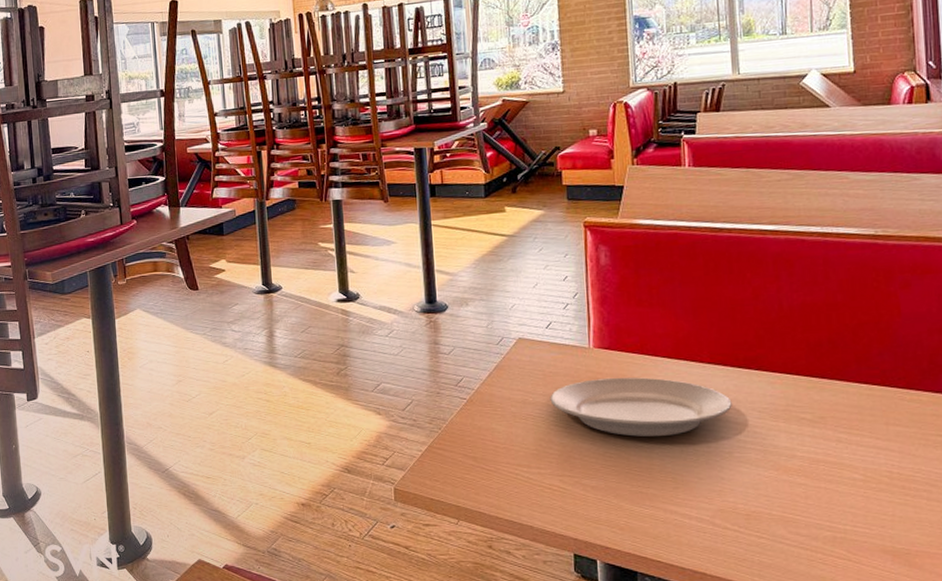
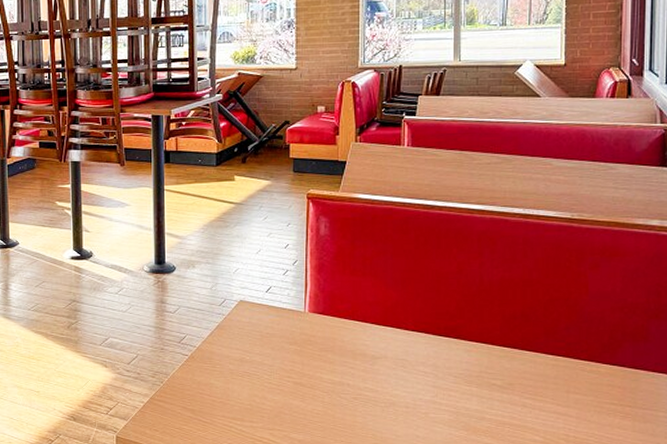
plate: present [550,377,732,437] -> none [265,340,431,396]

